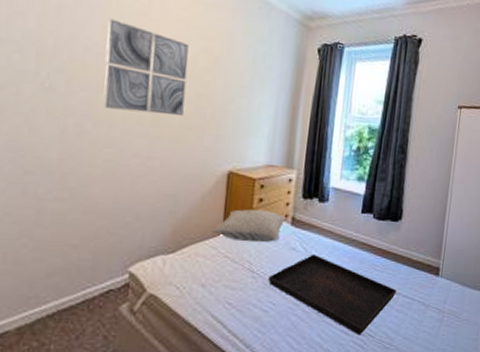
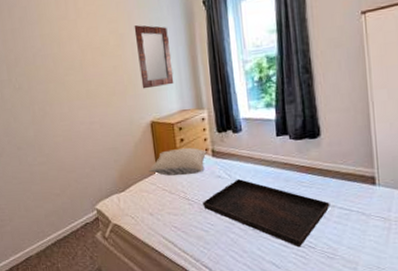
wall art: present [102,18,189,116] -> none [42,28,108,93]
home mirror: none [227,52,273,133] -> present [134,25,174,89]

